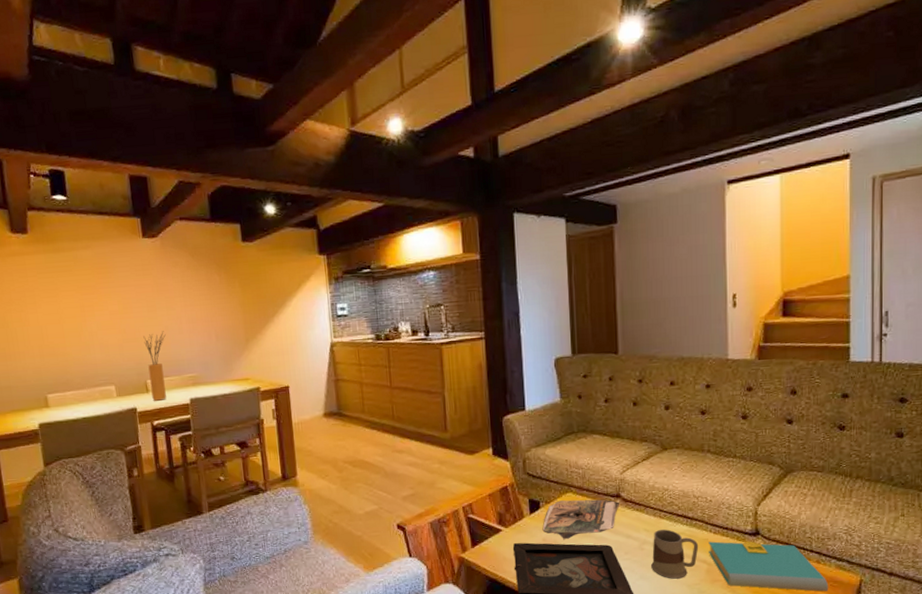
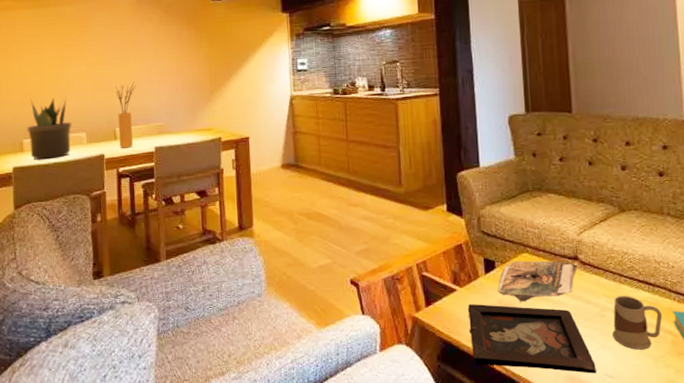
planter: none [50,349,100,415] -> present [27,97,72,160]

